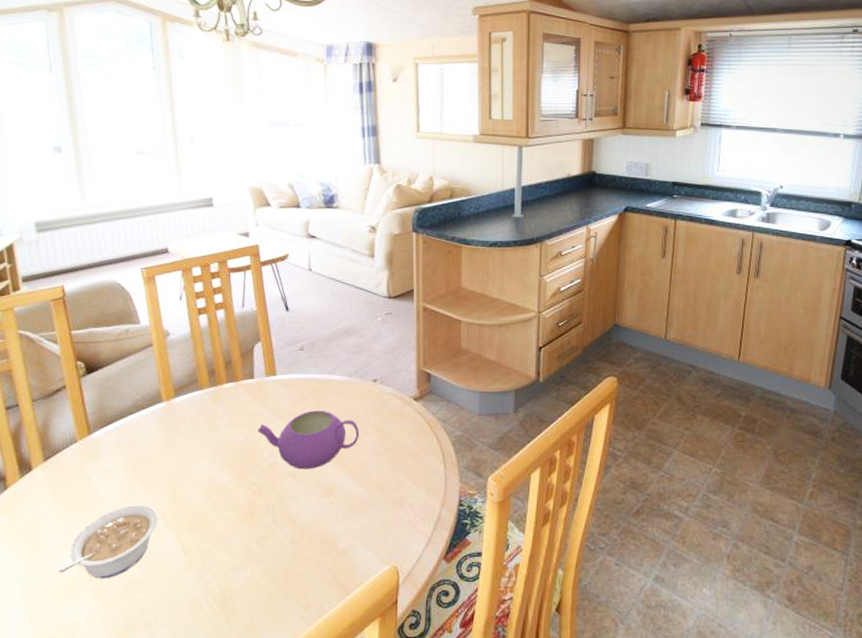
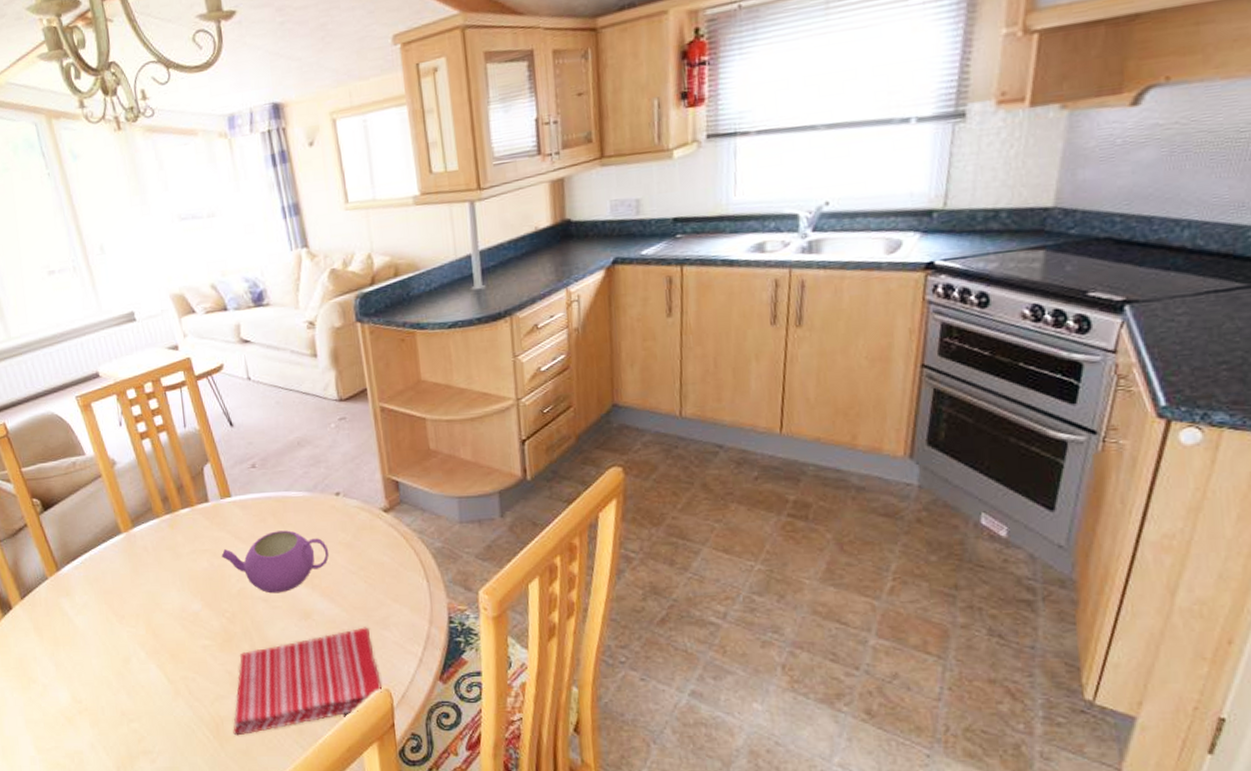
legume: present [56,504,158,579] -> none [52,636,139,710]
dish towel: none [240,506,391,610] -> present [233,627,382,736]

